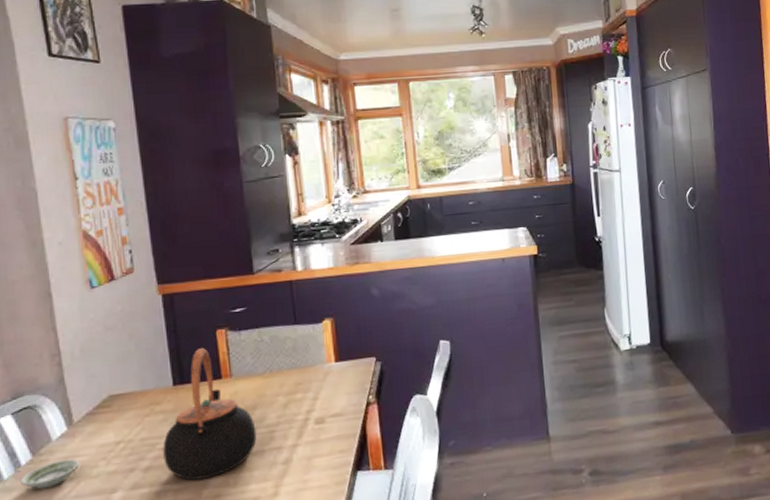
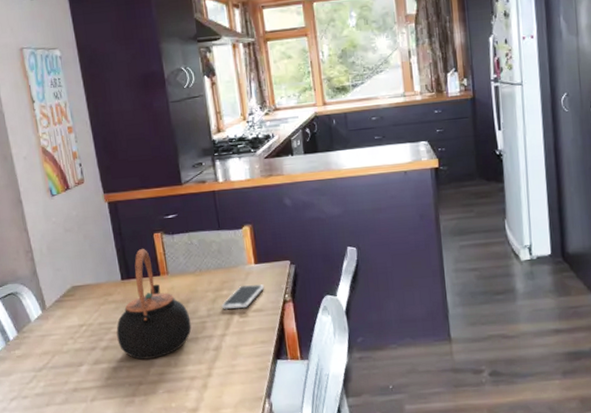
saucer: present [20,458,80,489] -> none [10,336,54,359]
smartphone: none [294,385,346,416] -> present [221,284,265,310]

